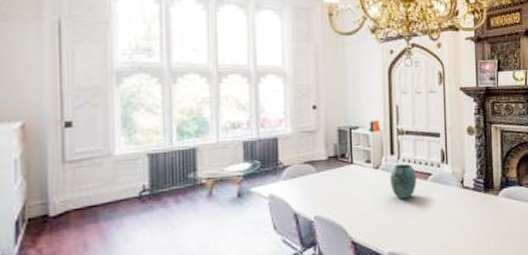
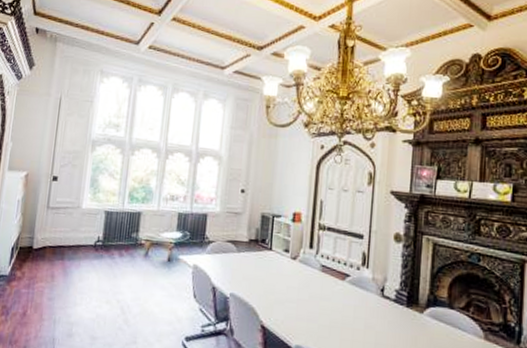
vase: present [390,163,416,199] -> none [306,258,334,296]

